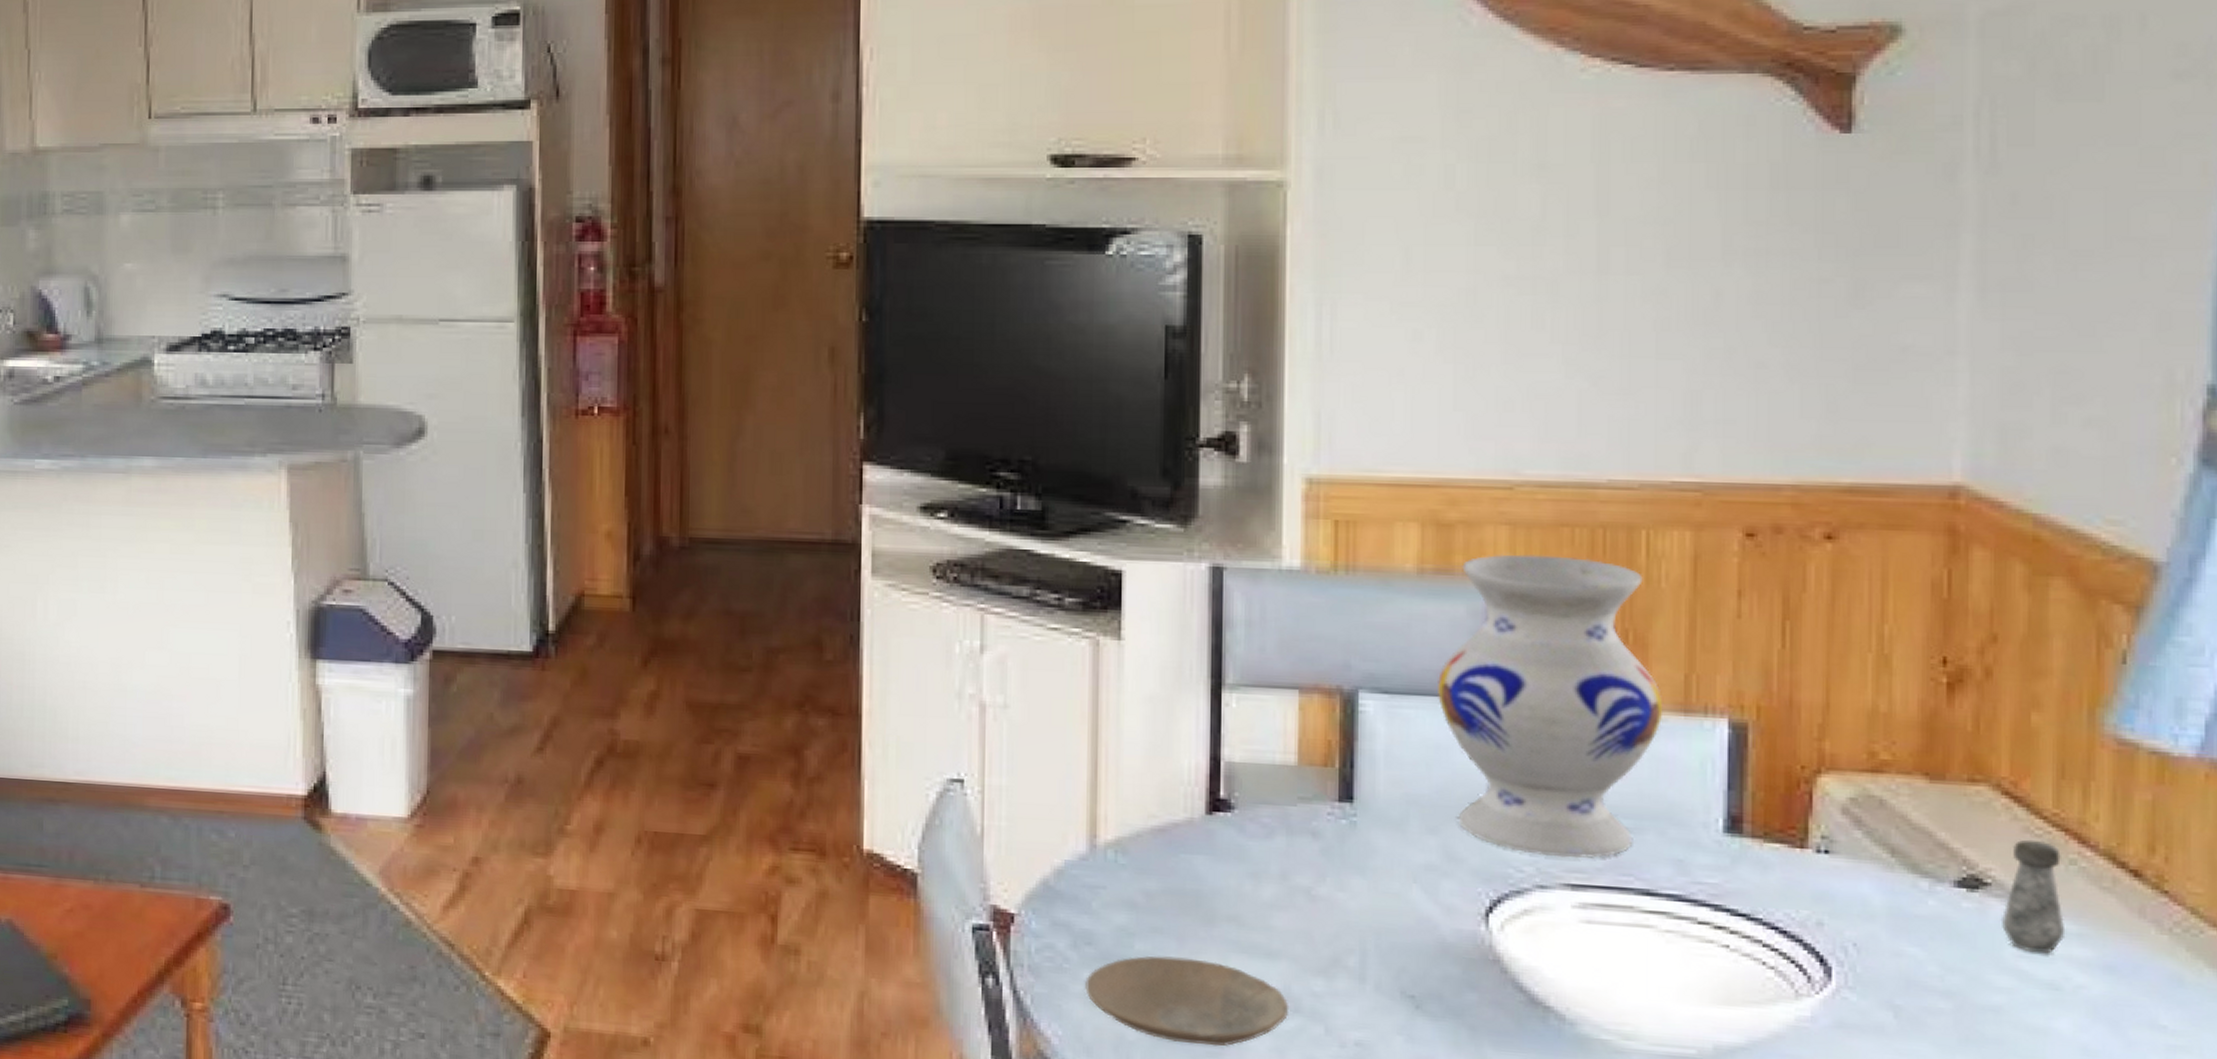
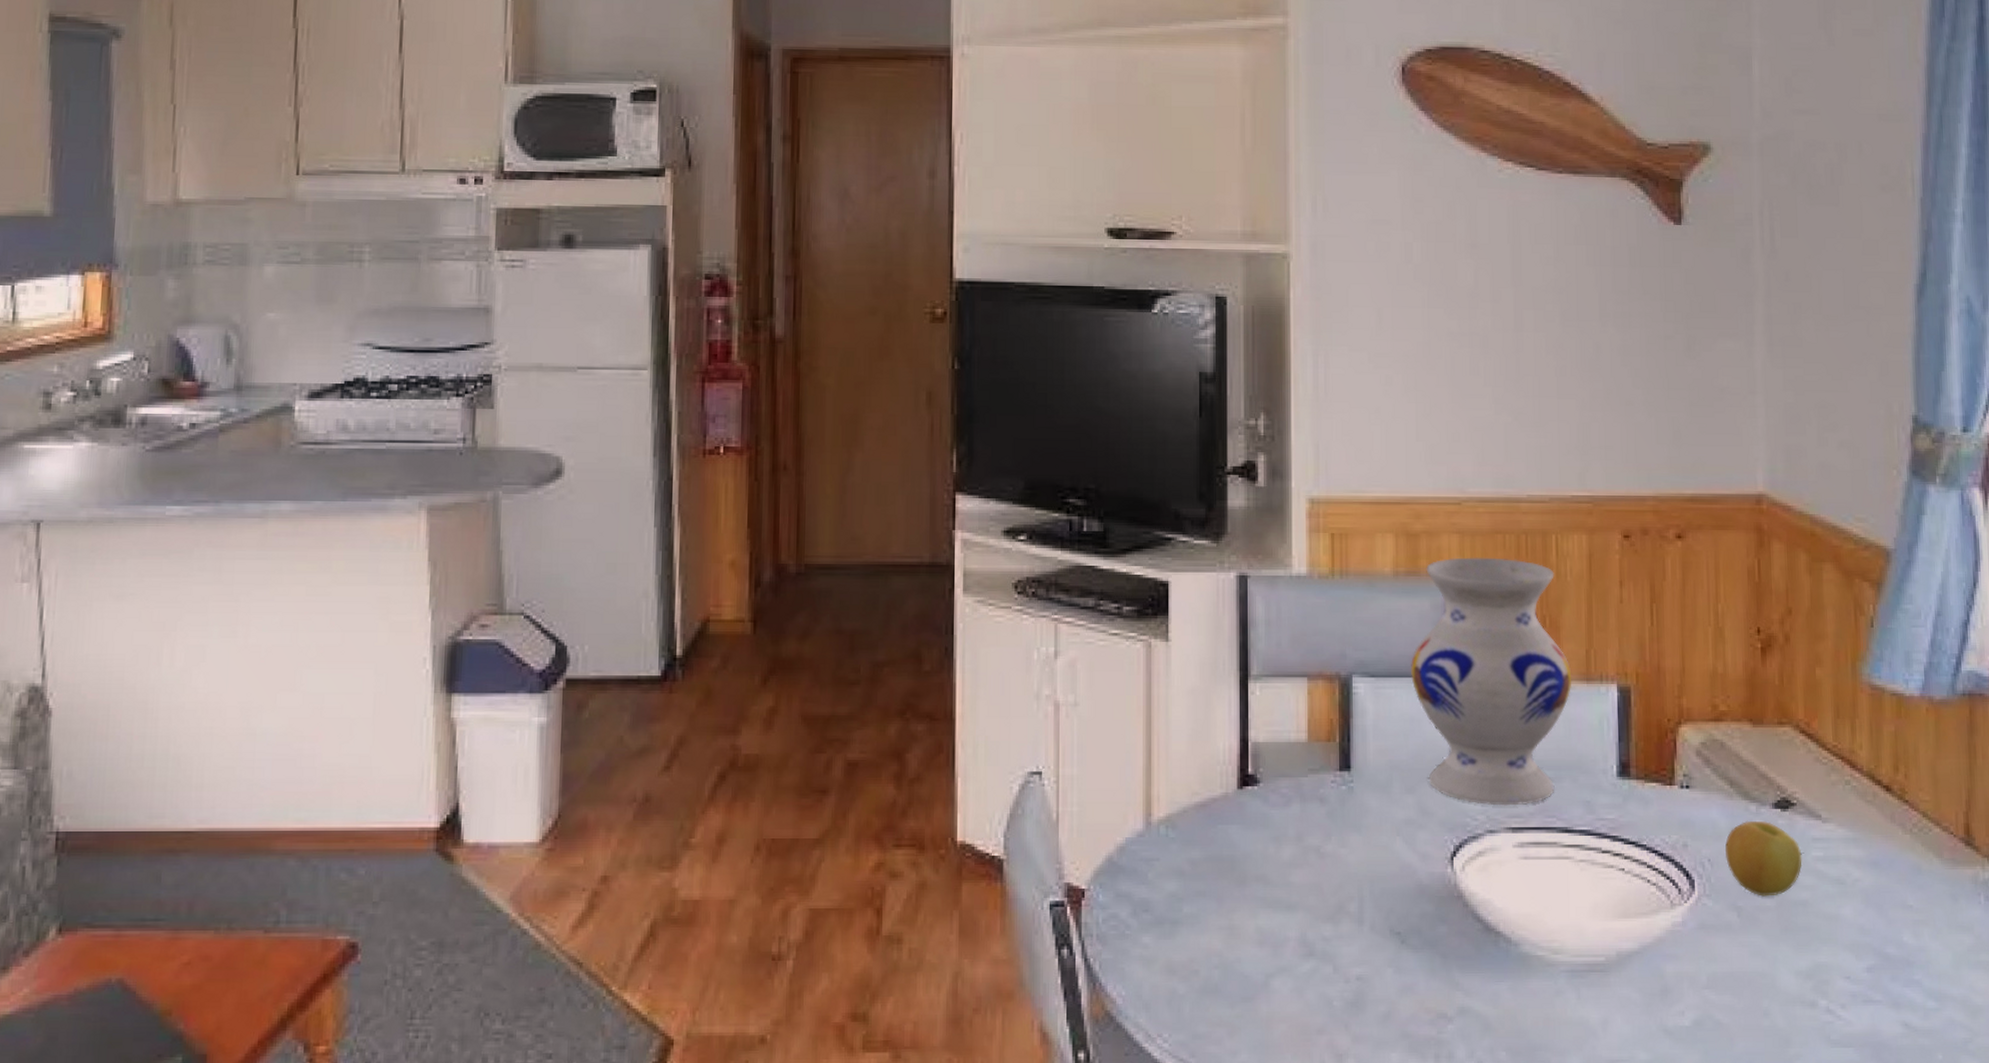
plate: present [1085,955,1290,1047] -> none [1144,916,1306,992]
apple: none [1880,899,1996,997] -> present [1725,820,1802,897]
salt shaker: present [2000,839,2066,954] -> none [1803,767,1846,856]

